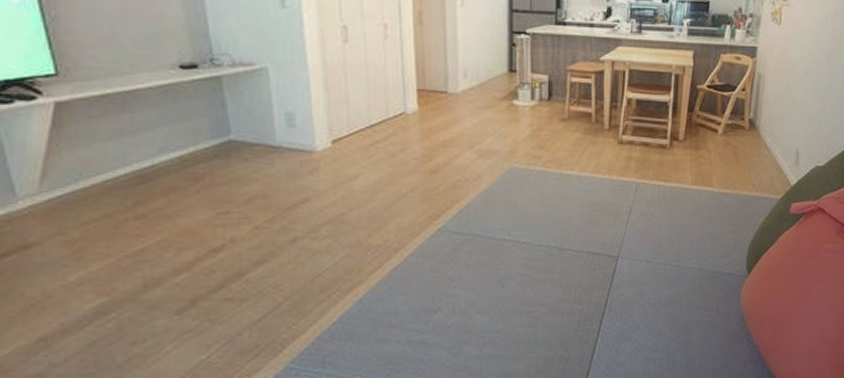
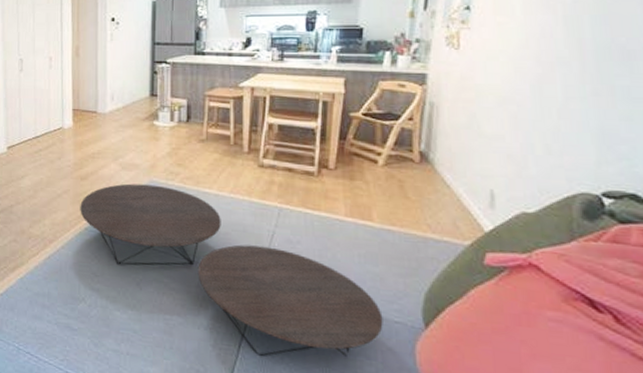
coffee table: none [431,171,718,330] -> present [80,183,383,357]

